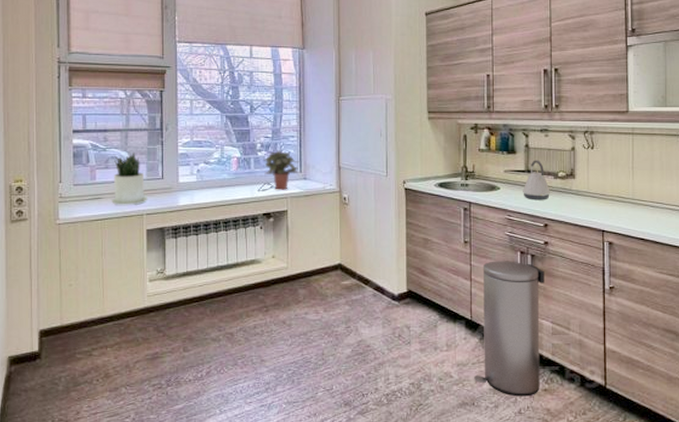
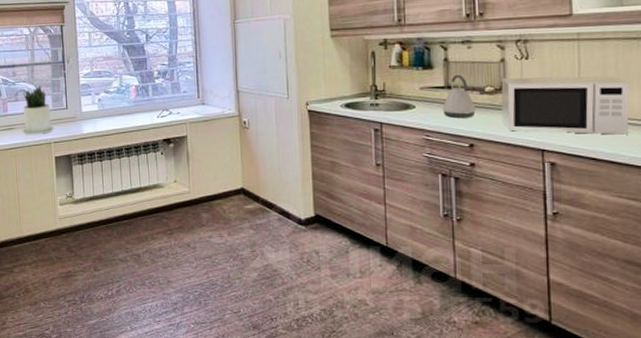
potted plant: present [263,150,301,190] -> none [161,77,198,116]
pedal bin: present [474,261,544,397] -> none [392,184,472,329]
microwave: none [571,164,670,218] -> present [501,76,630,135]

